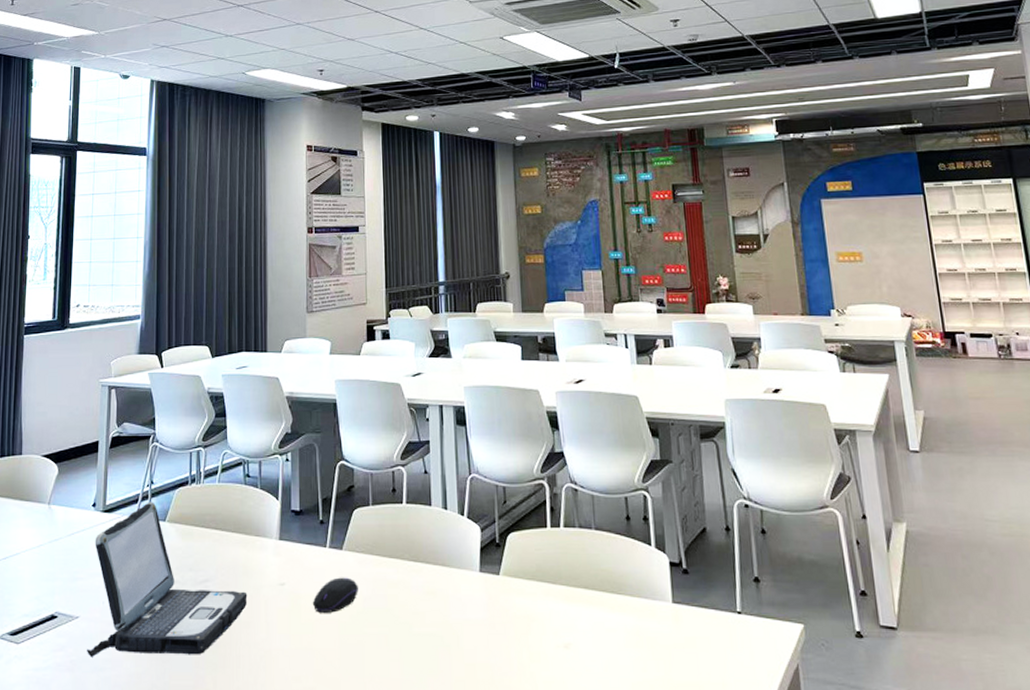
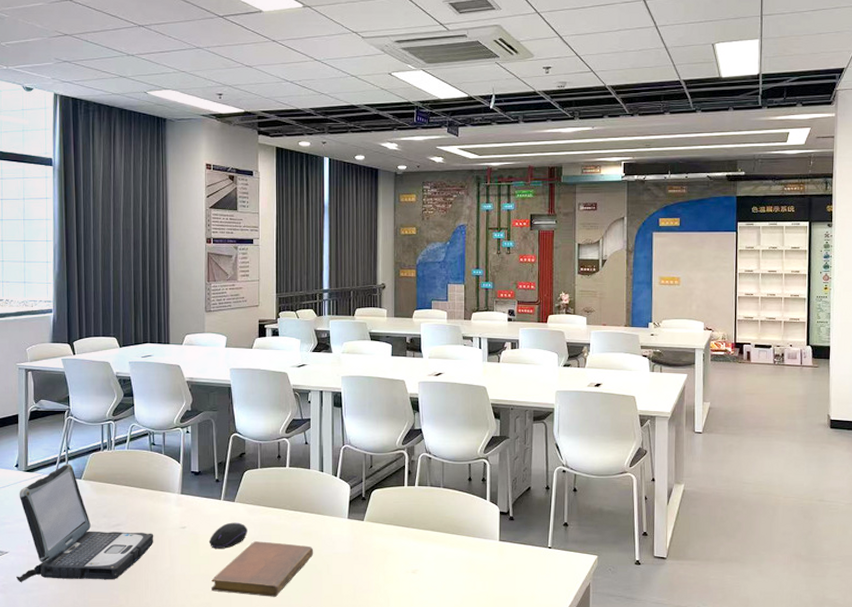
notebook: none [315,603,440,680] -> present [210,541,314,597]

